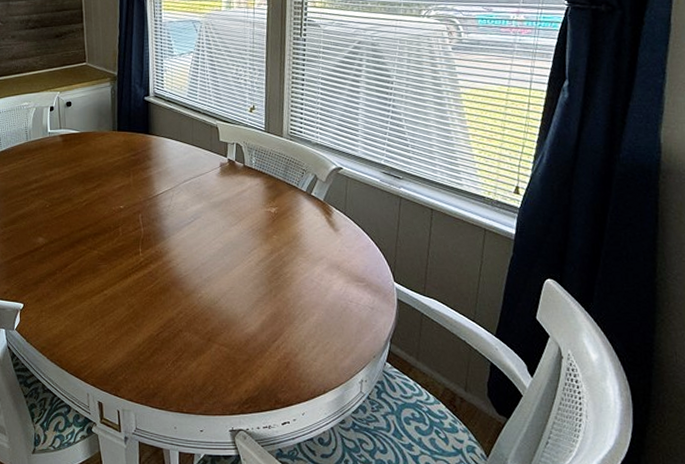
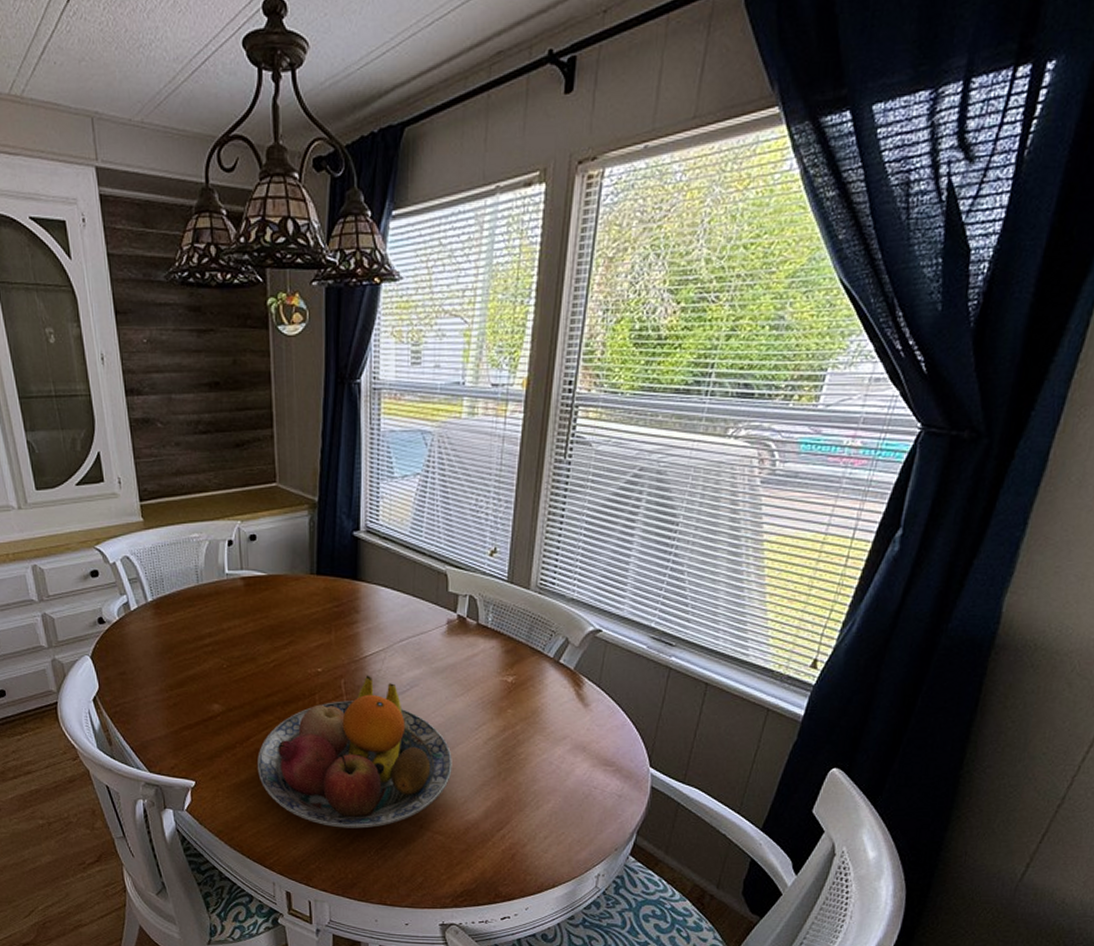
fruit bowl: none [74,210,232,343] -> present [257,675,452,829]

